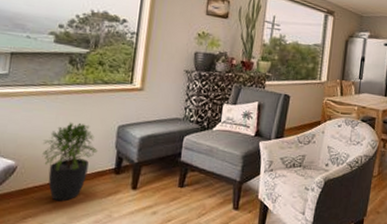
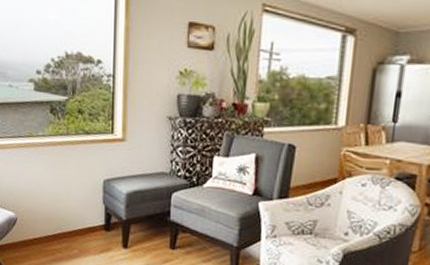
potted plant: present [42,121,97,202] -> none [37,174,86,255]

